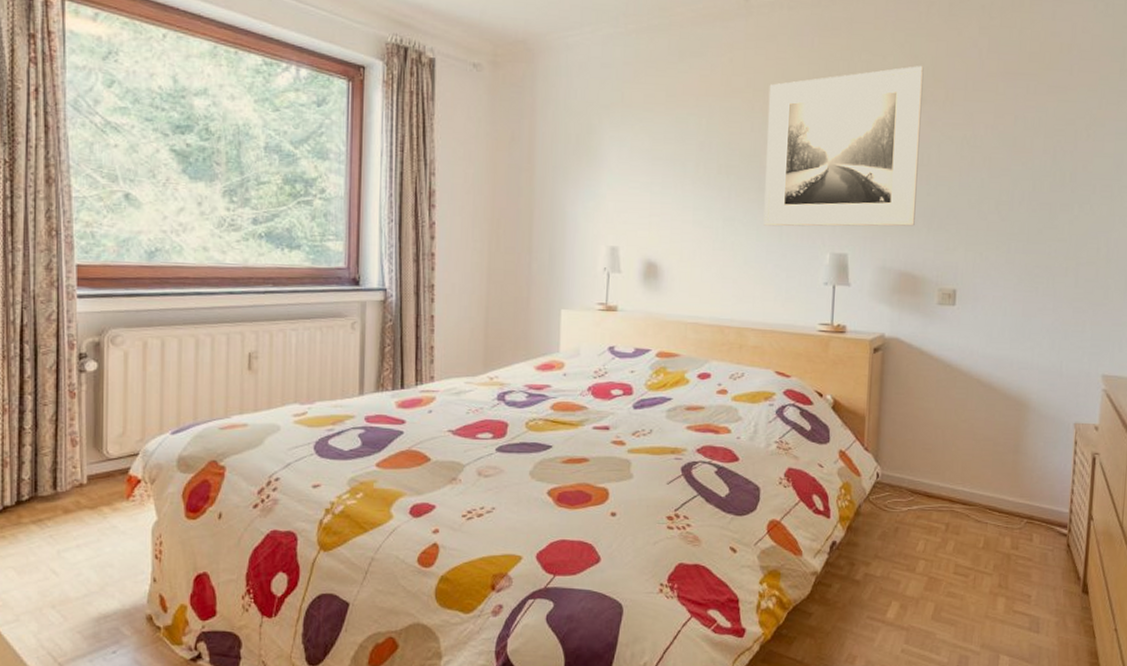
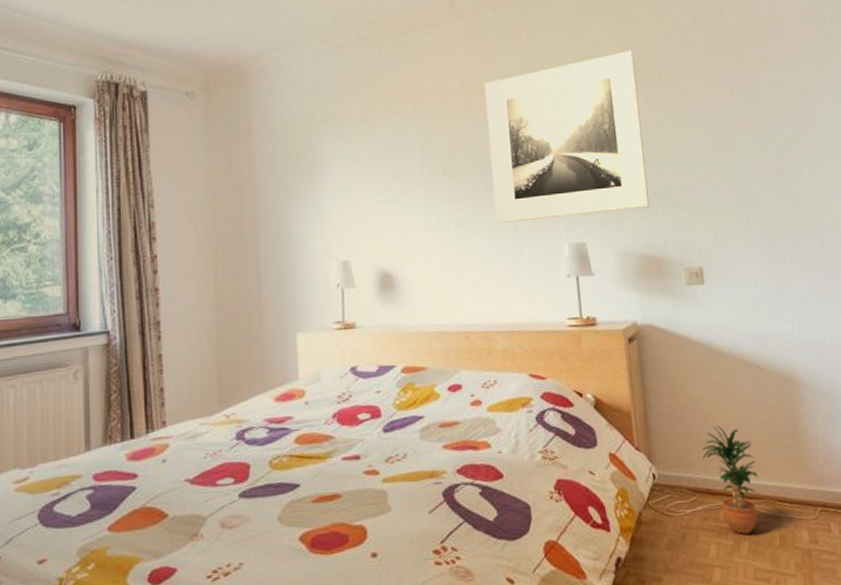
potted plant: none [926,436,975,534] -> present [702,425,758,534]

